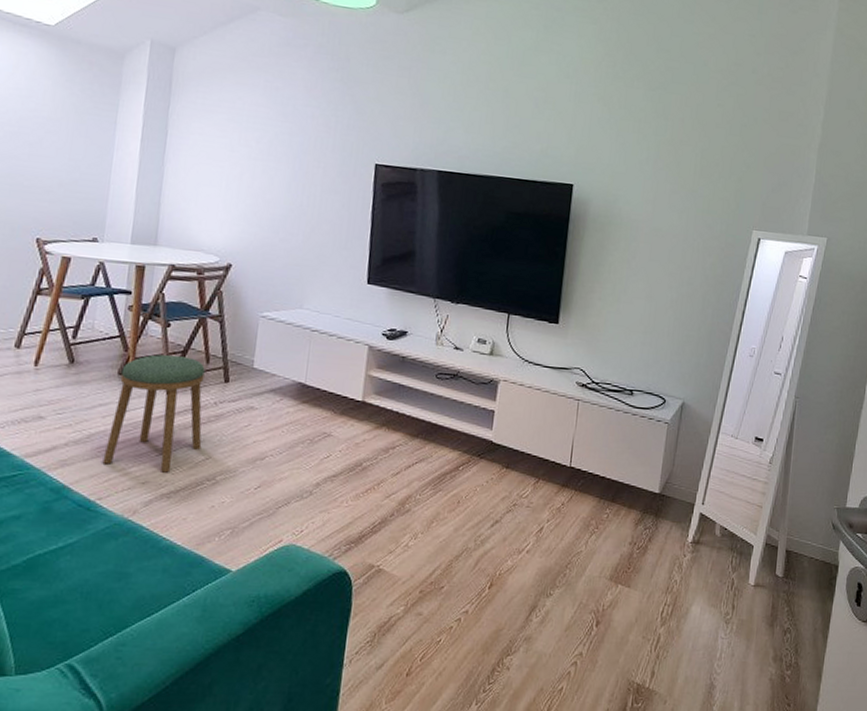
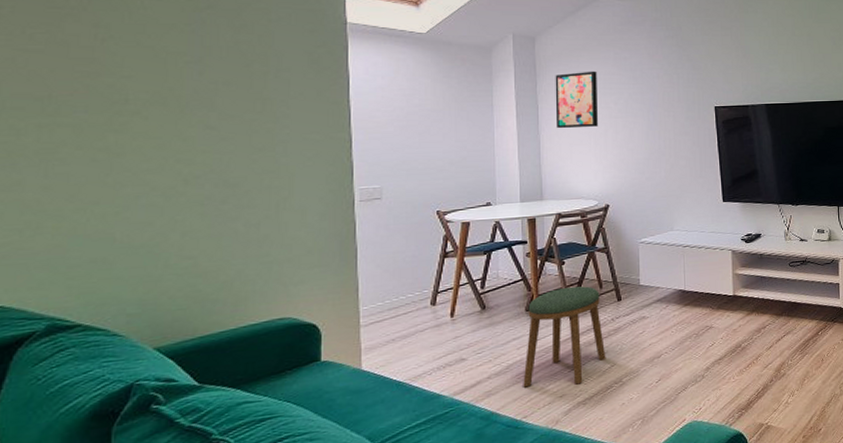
wall art: none [185,96,241,167] -> present [555,71,598,129]

